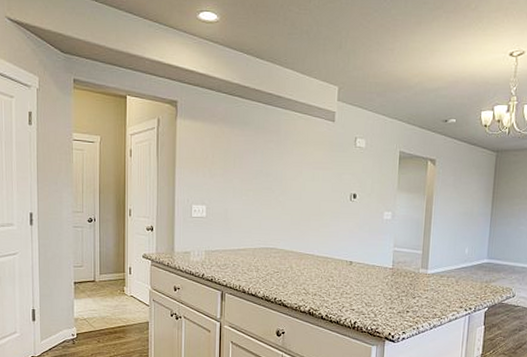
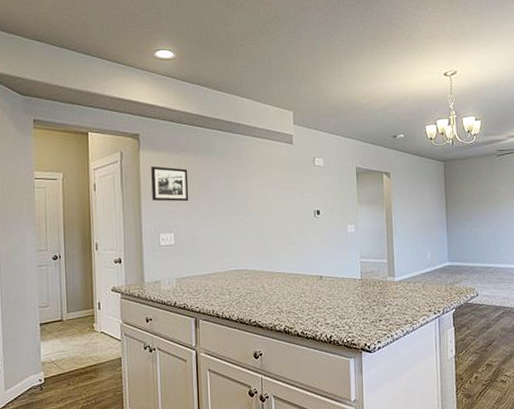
picture frame: none [187,136,224,175] -> present [151,166,189,202]

